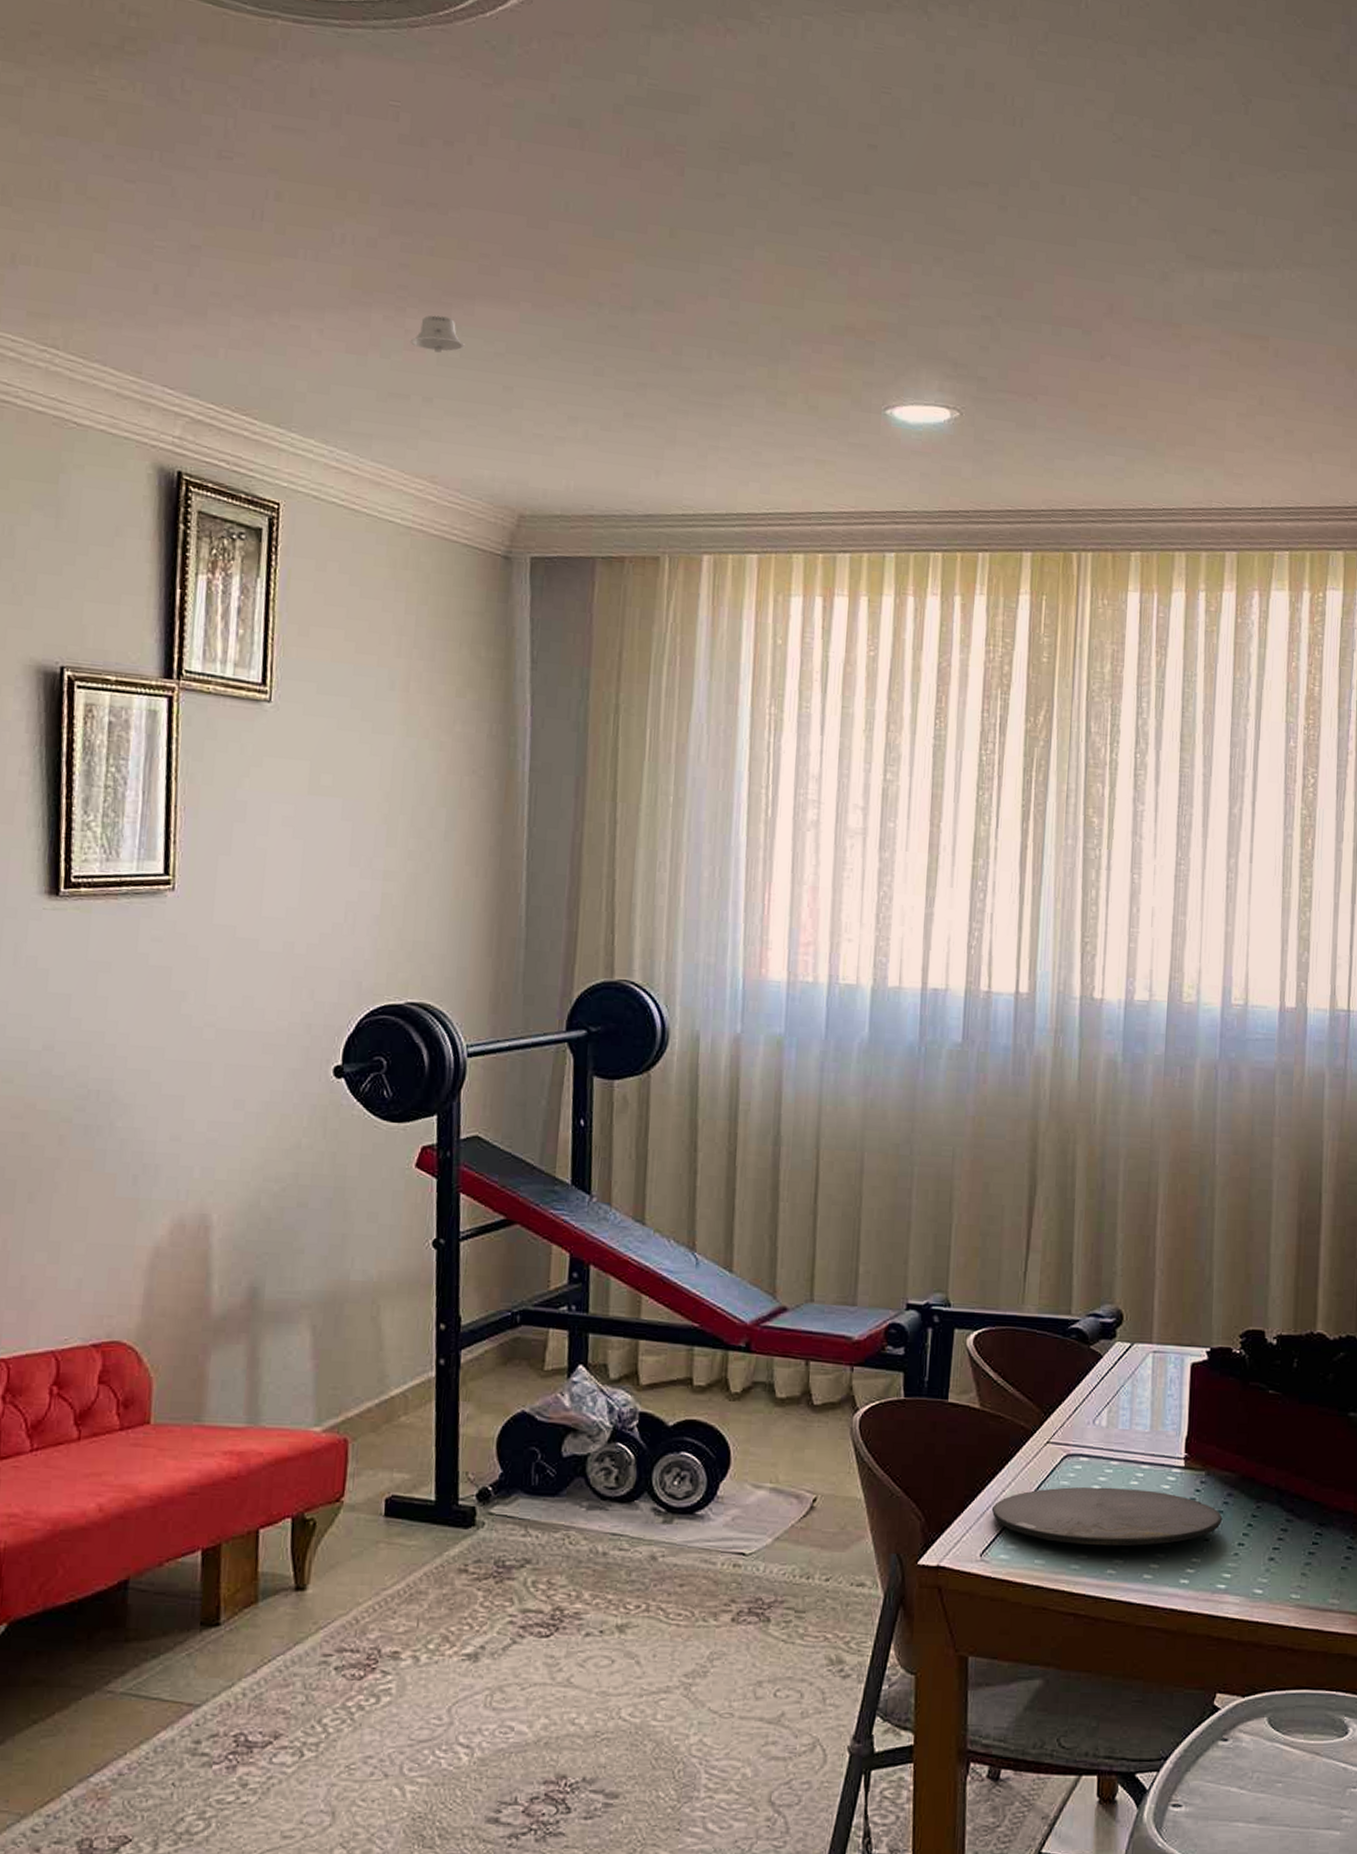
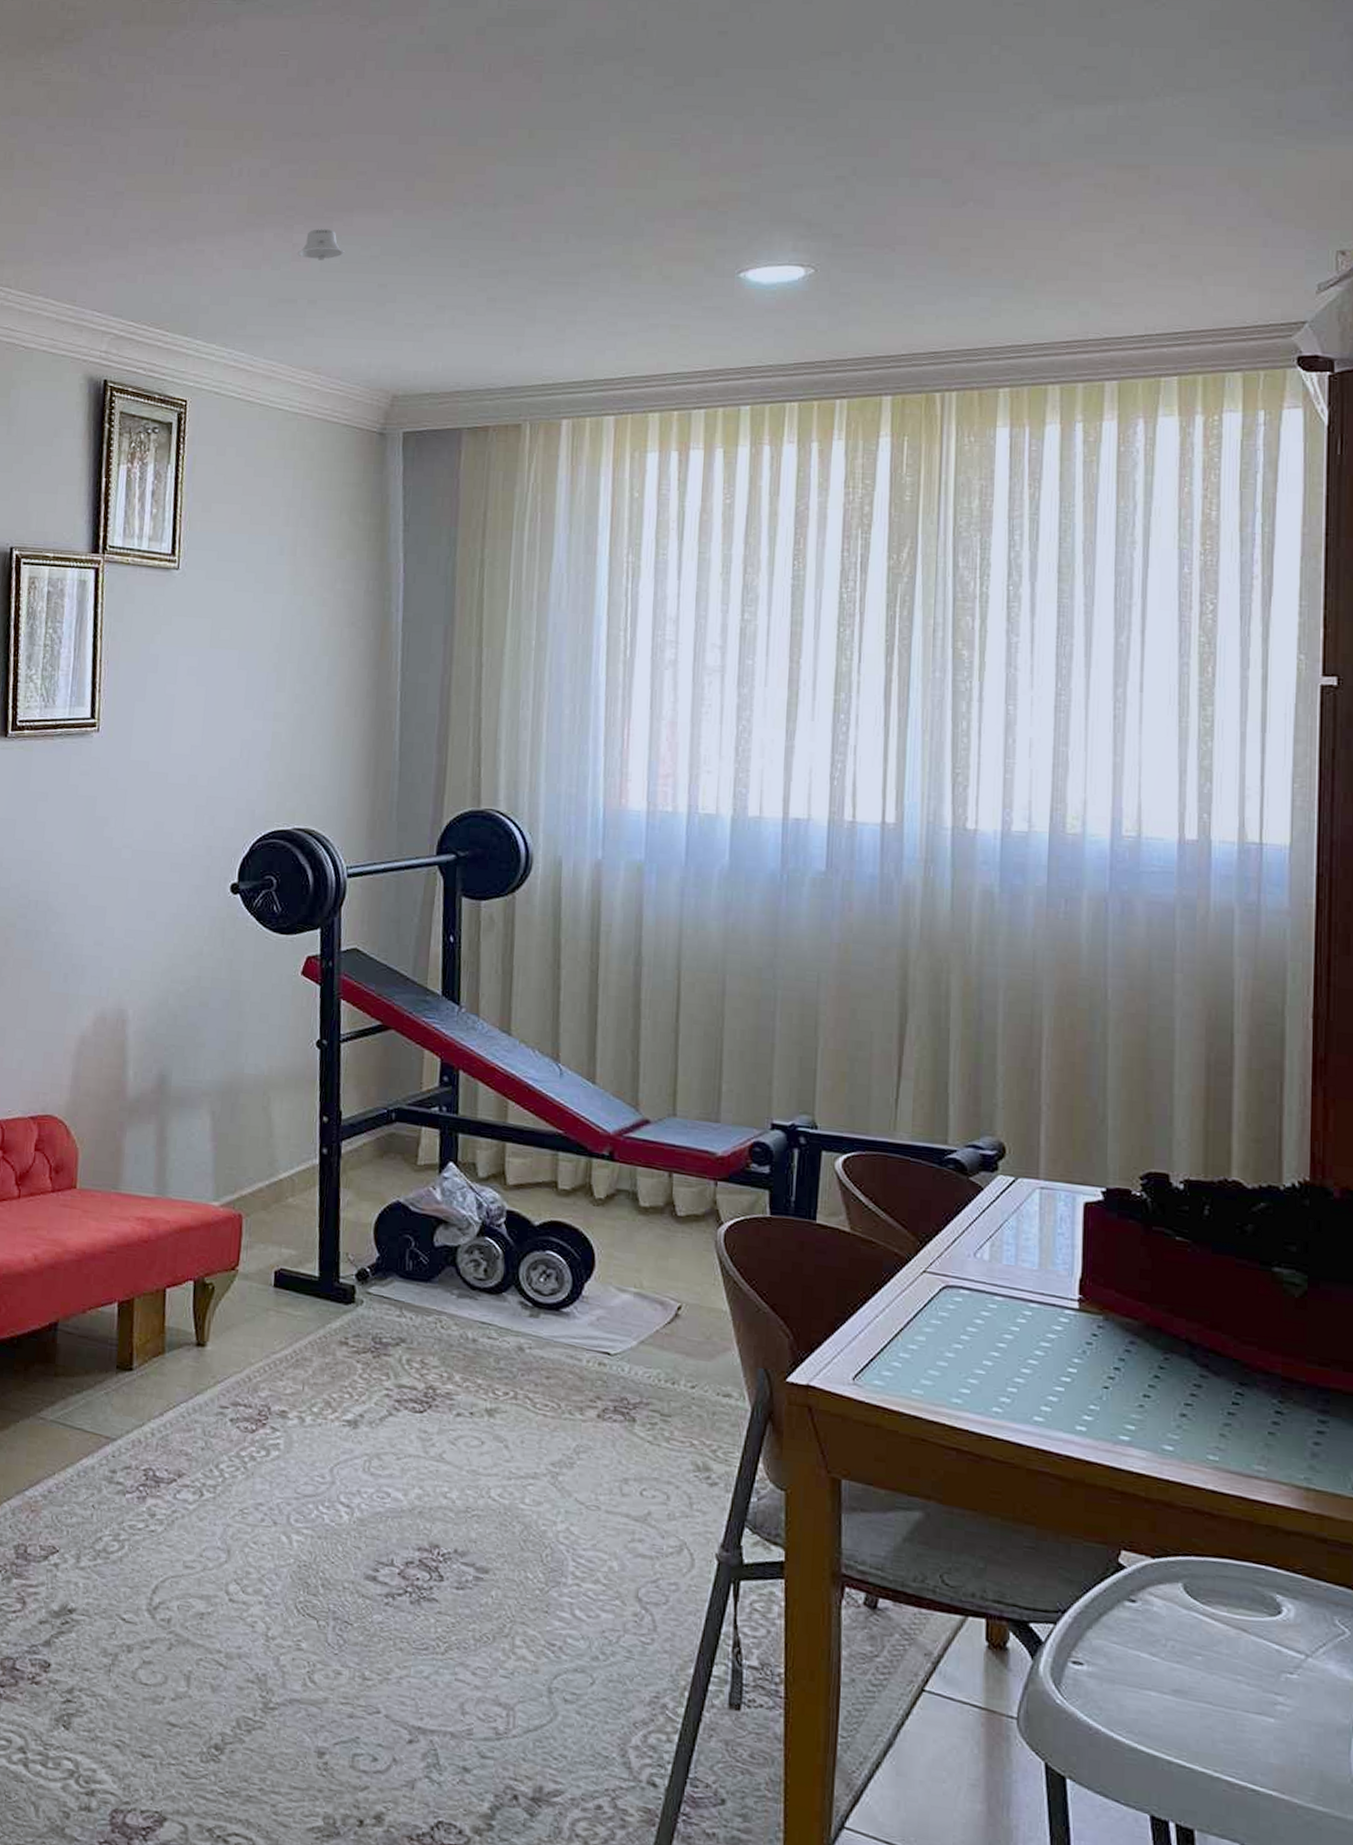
plate: present [991,1487,1223,1546] -> none [864,1318,1125,1387]

